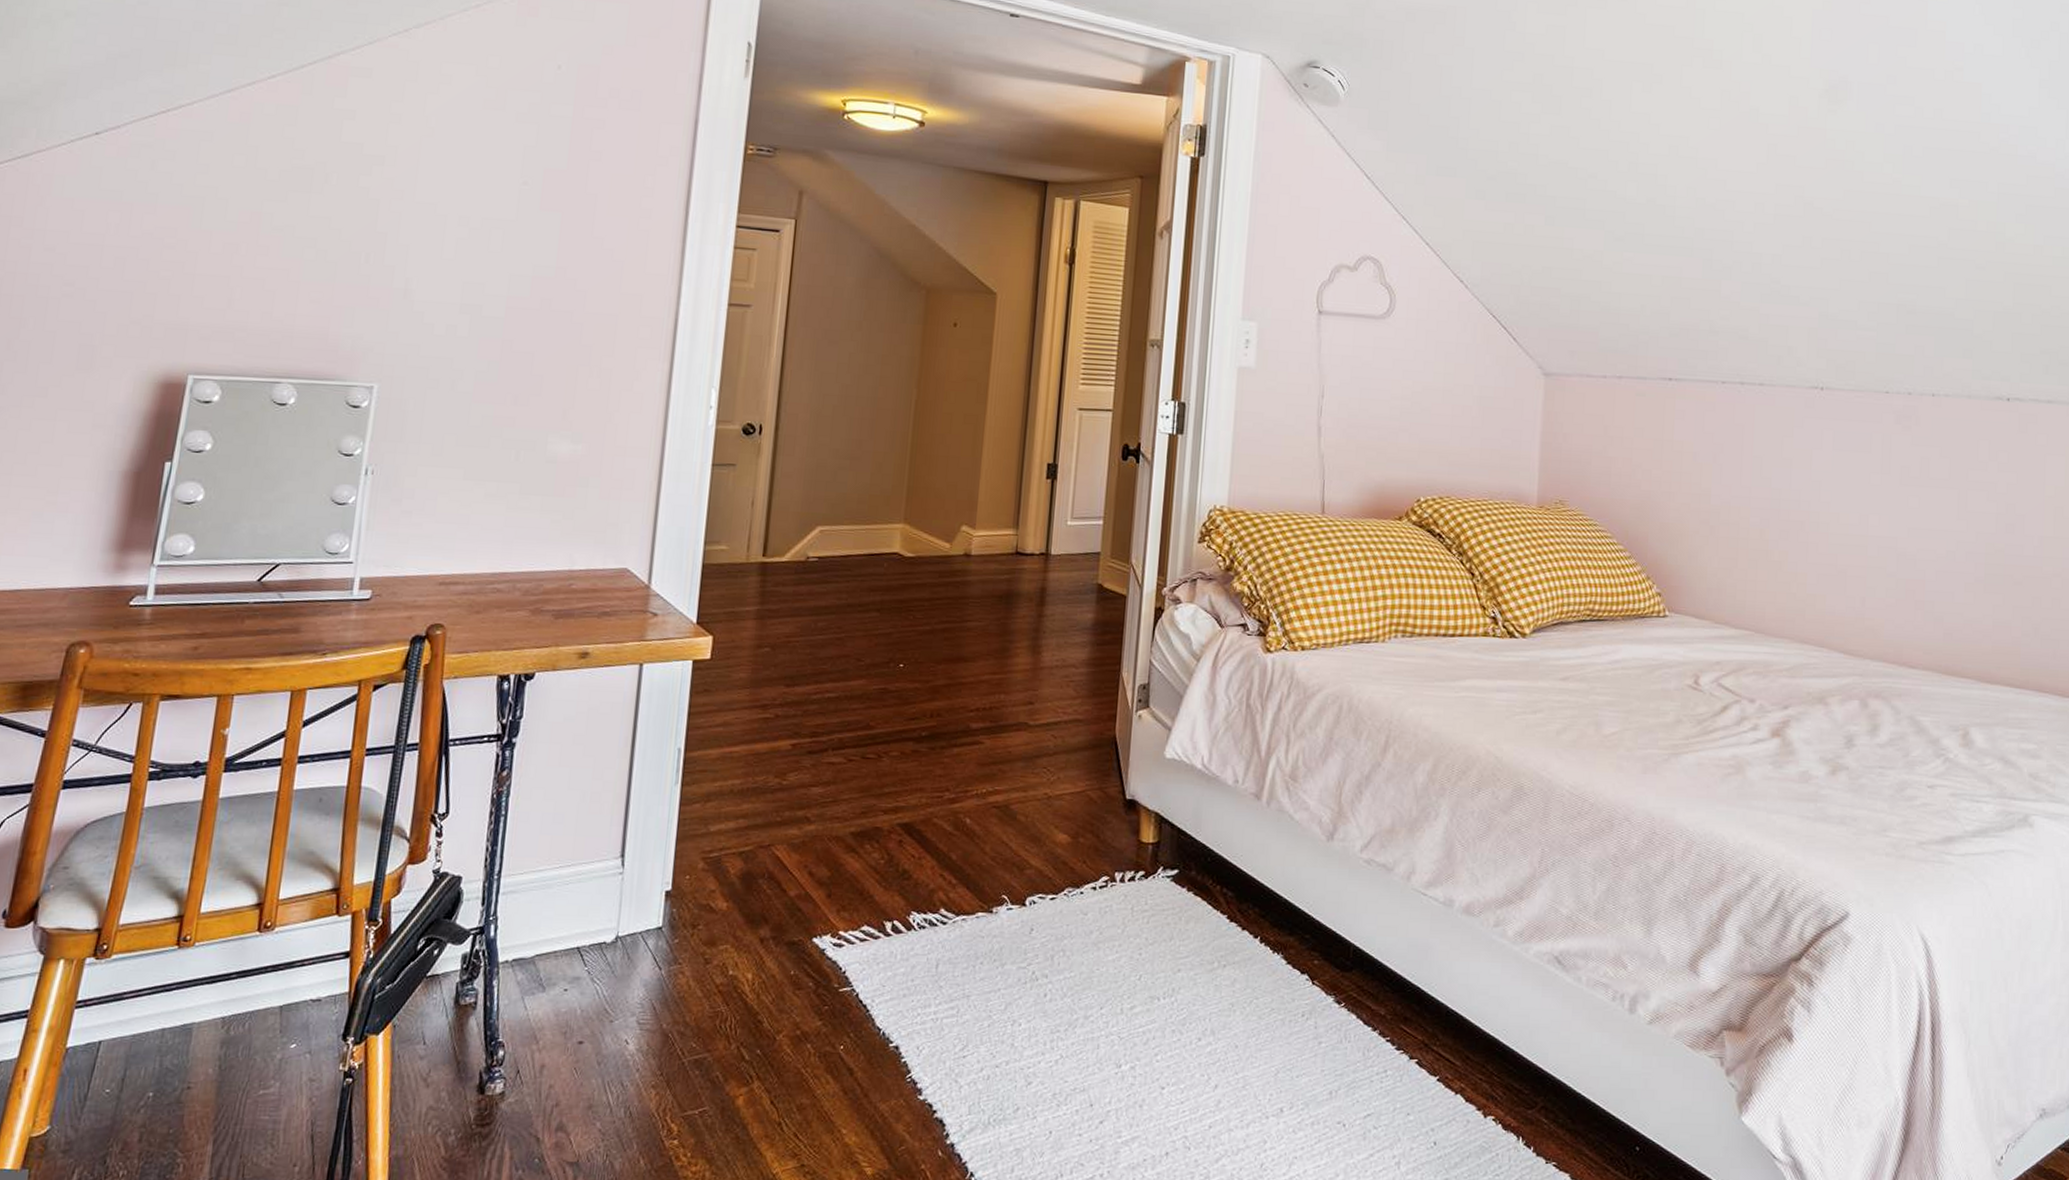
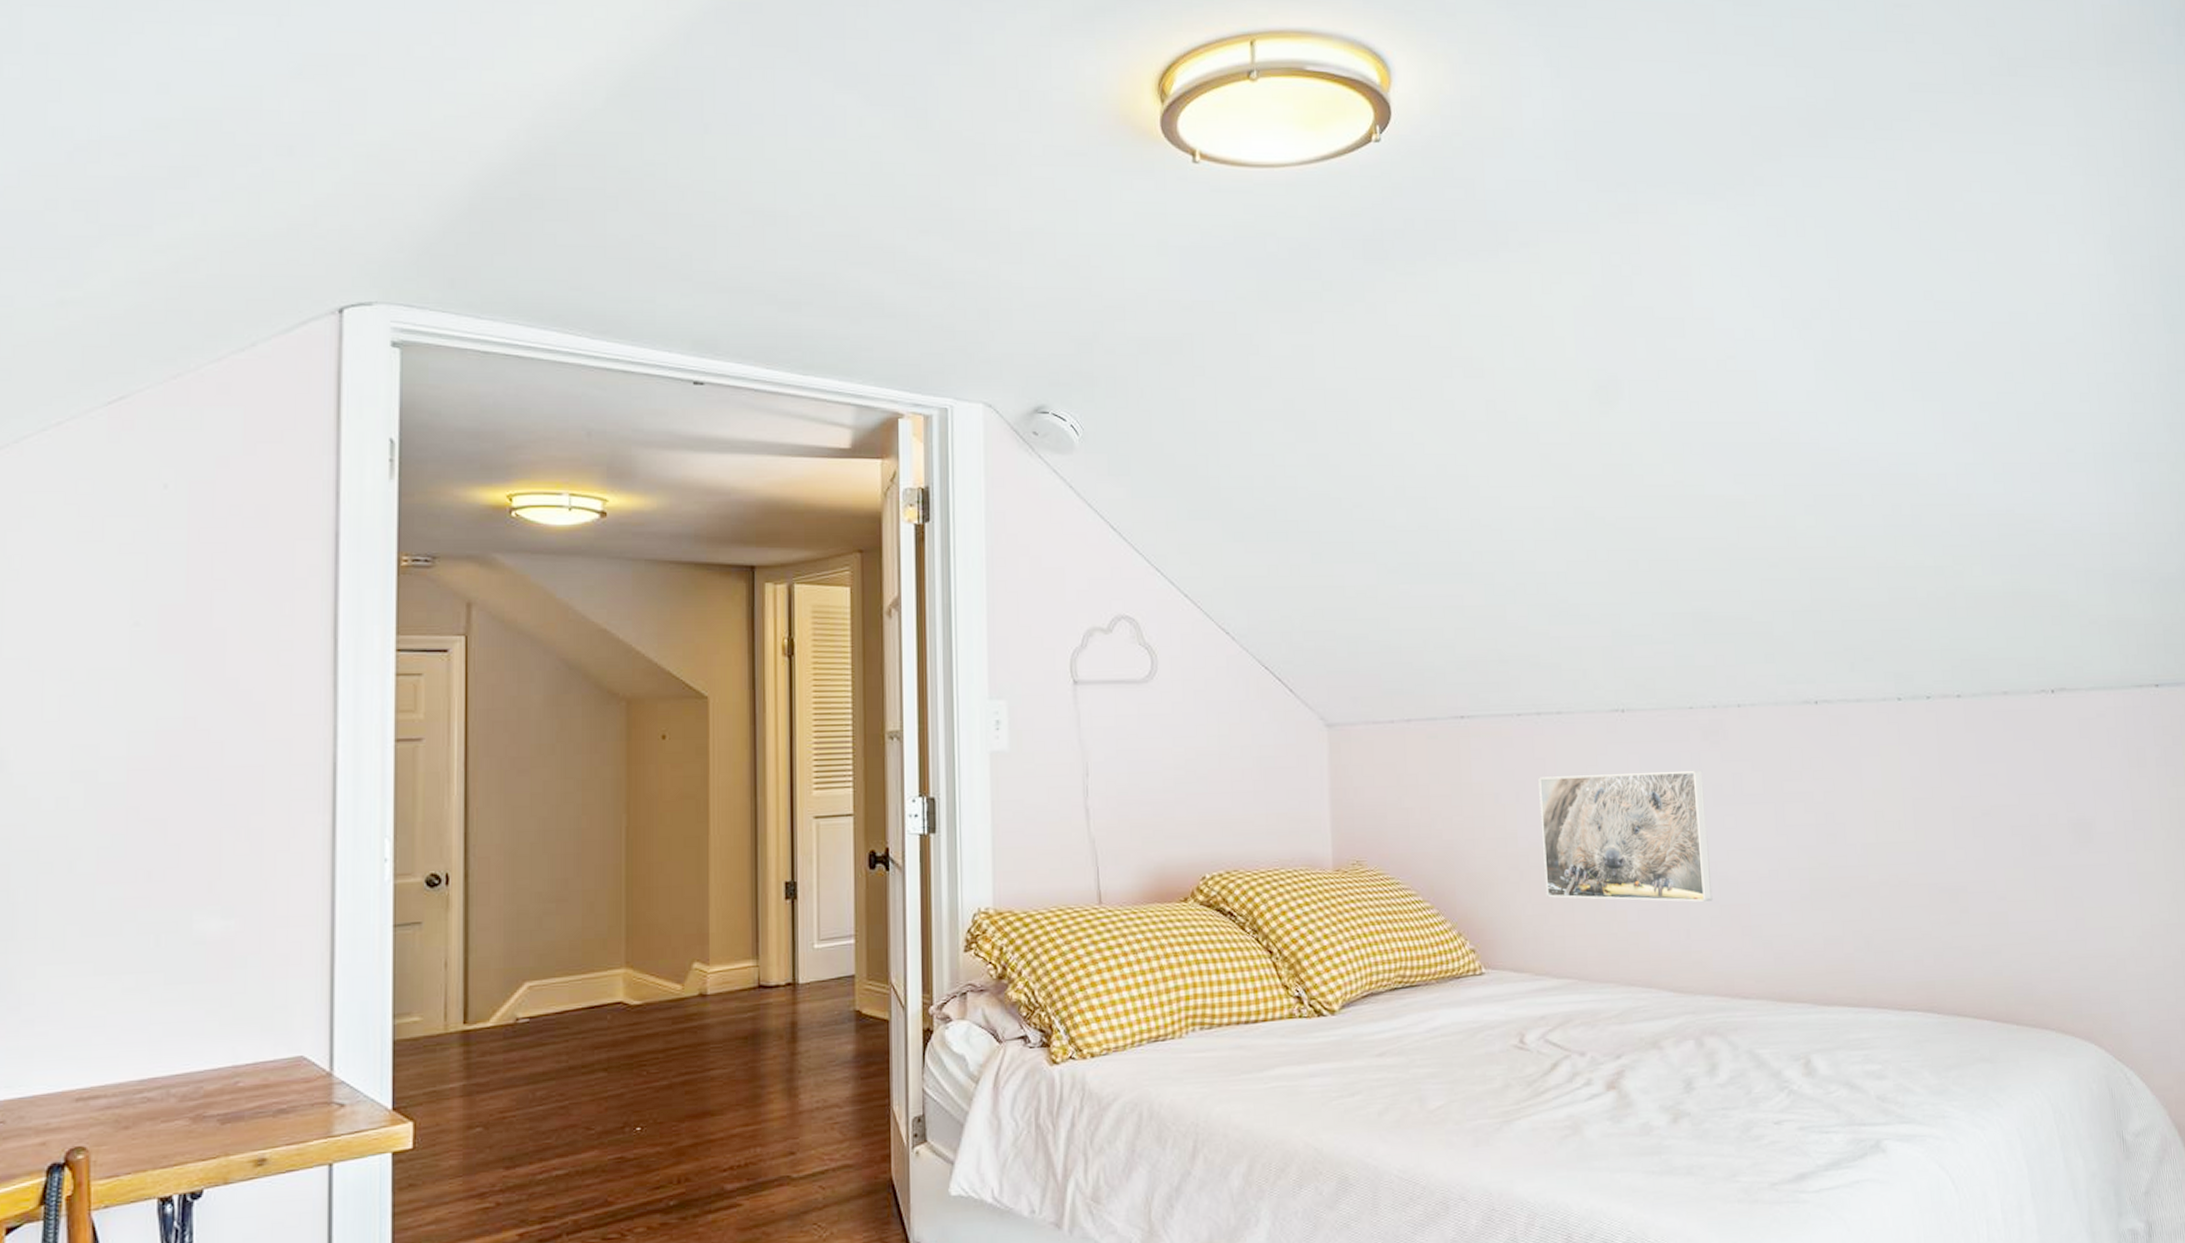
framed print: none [1732,442,1892,574] -> present [1538,770,1713,902]

